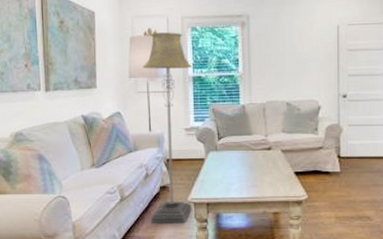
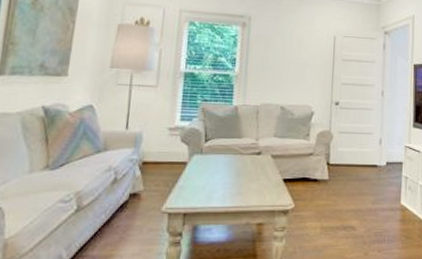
floor lamp: present [143,32,193,224] -> none [111,22,186,239]

